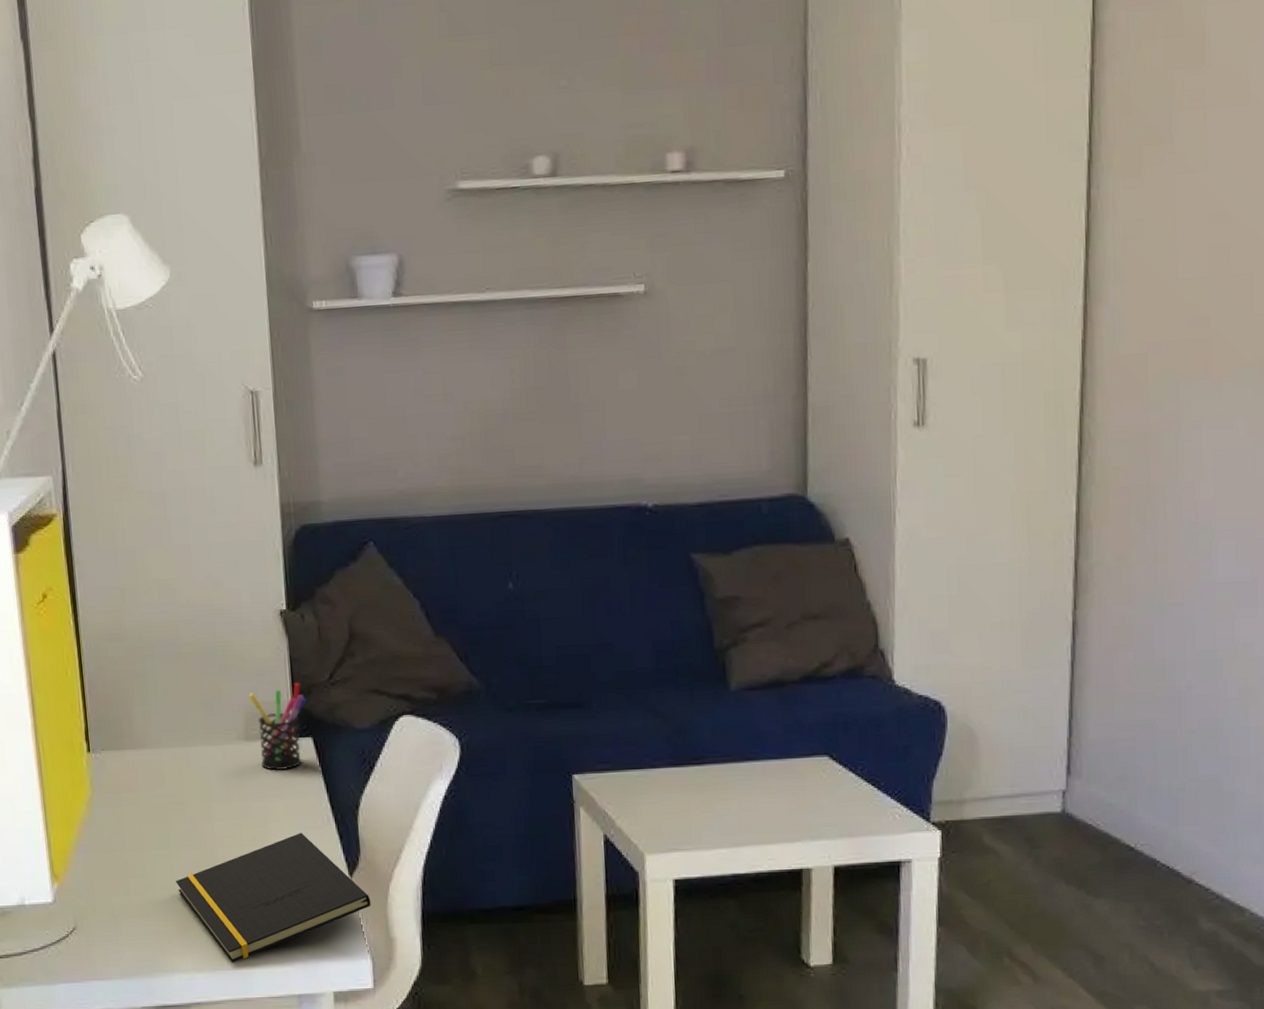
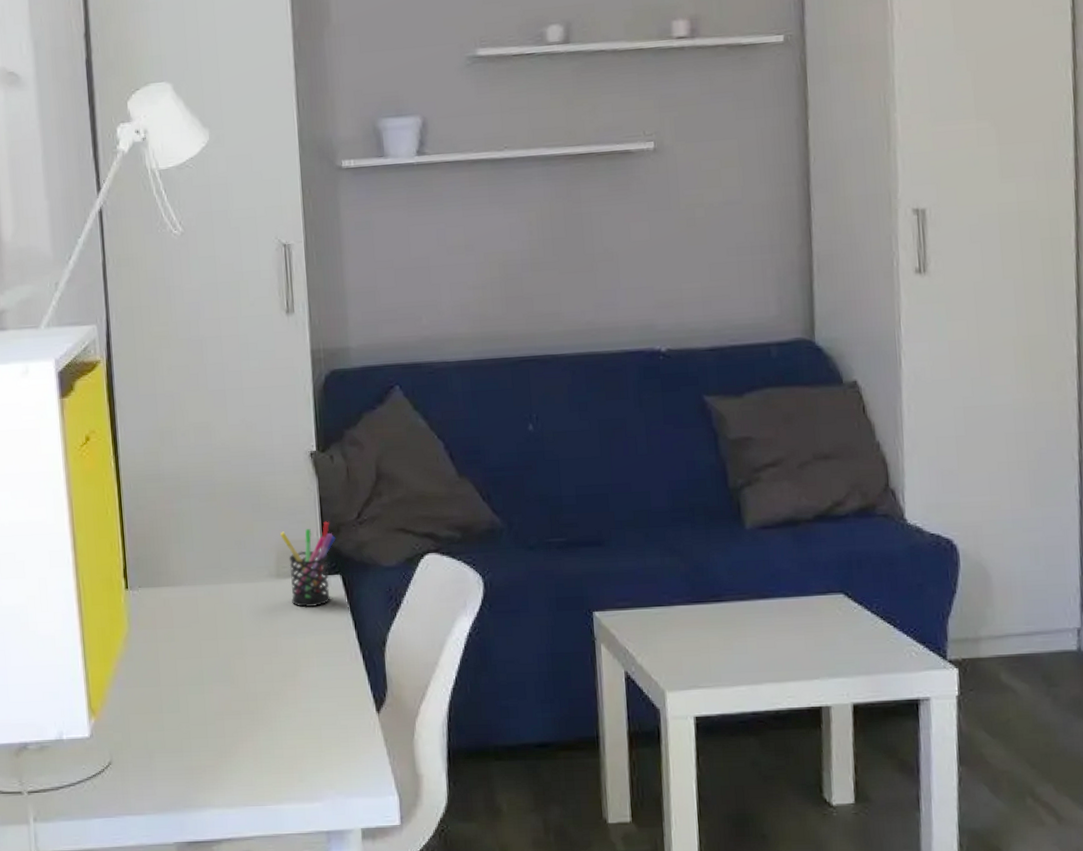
notepad: present [176,833,371,963] -> none [209,669,398,798]

